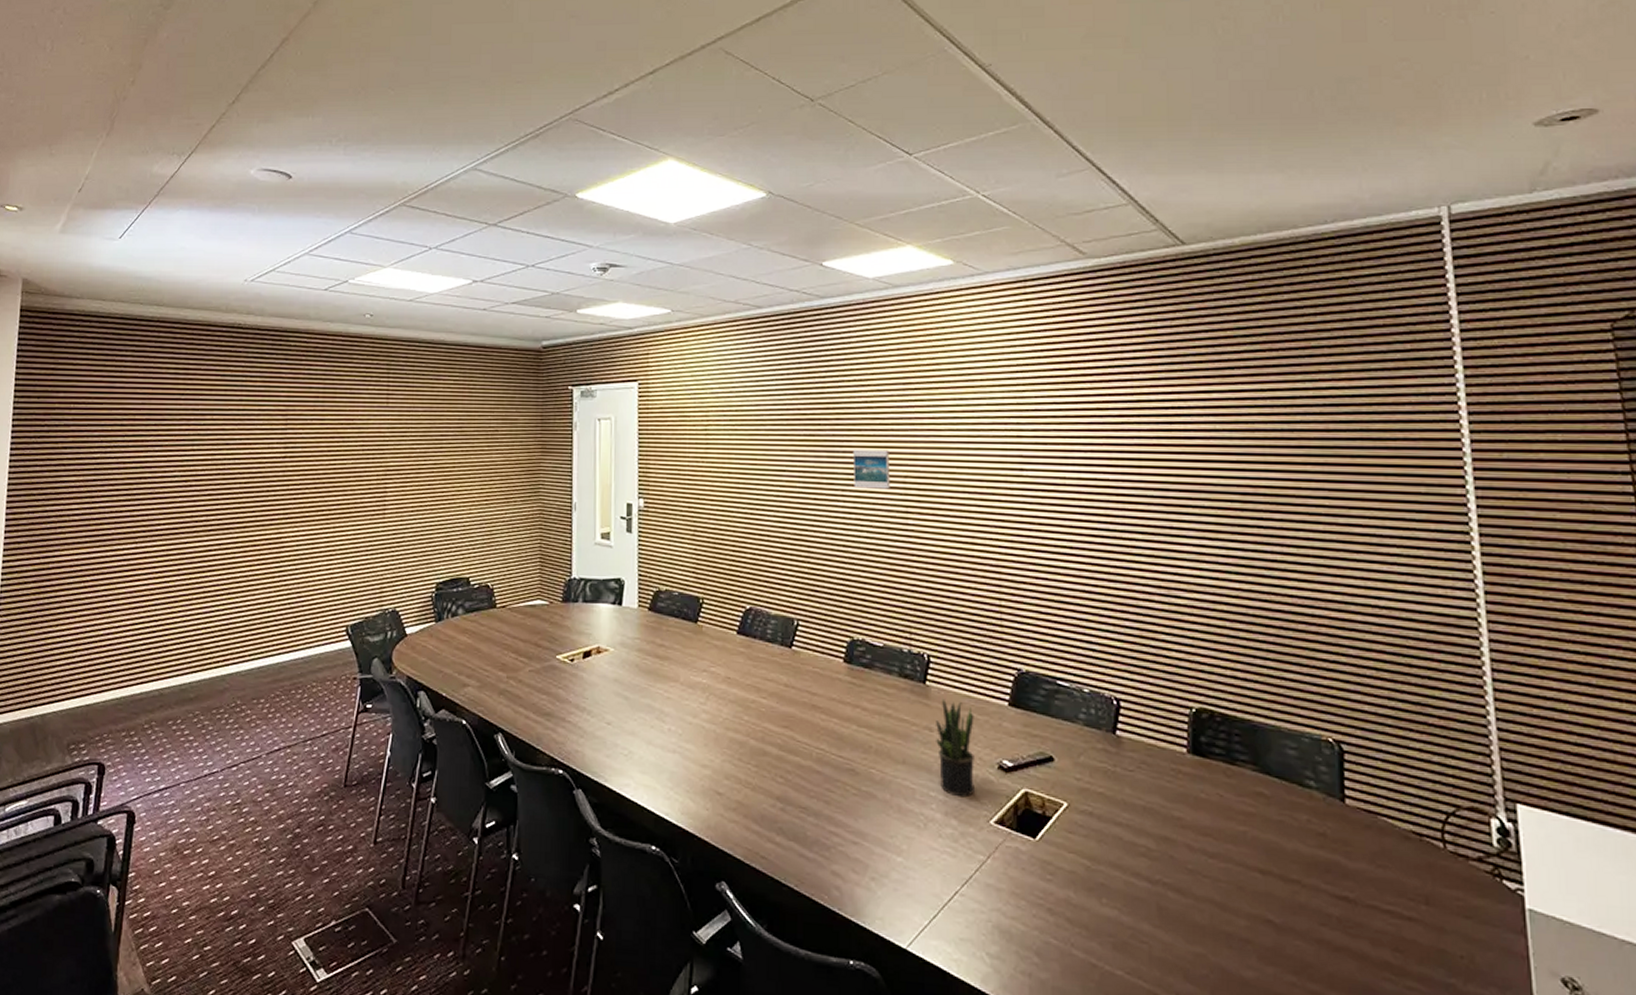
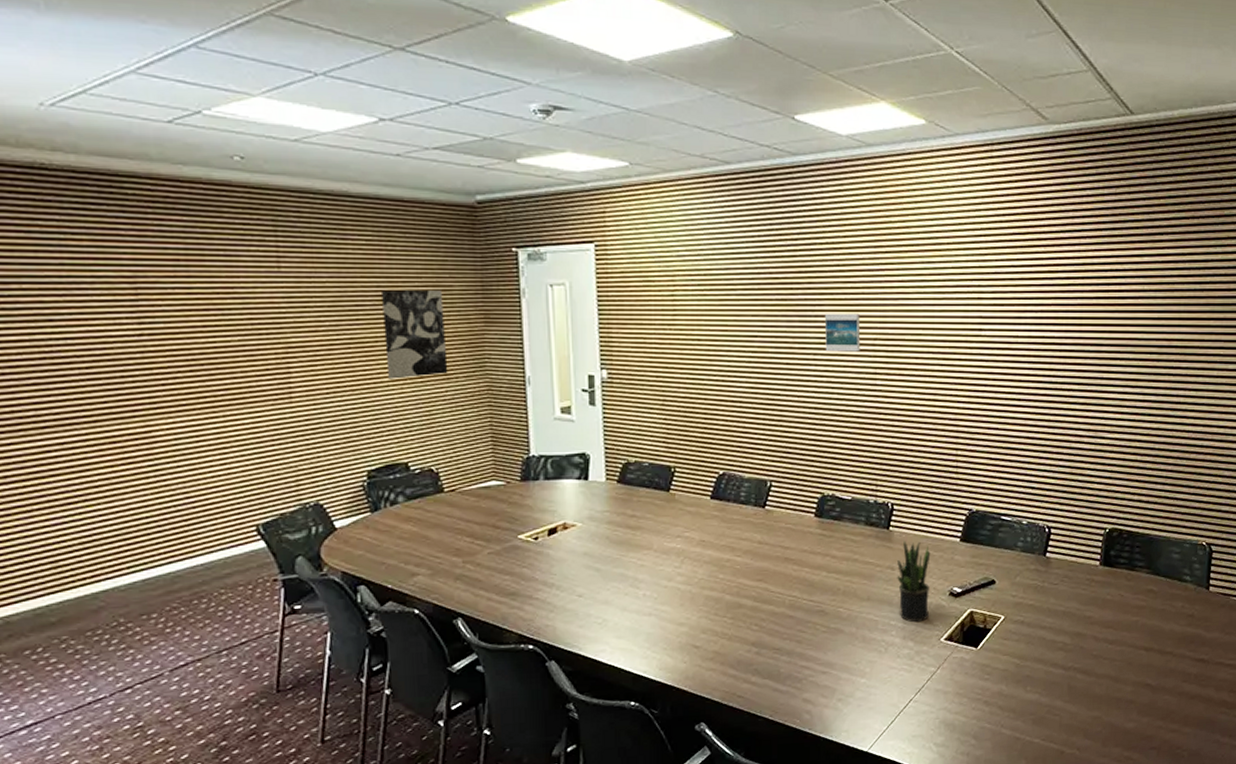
wall art: none [459,422,510,501] -> present [382,289,448,379]

